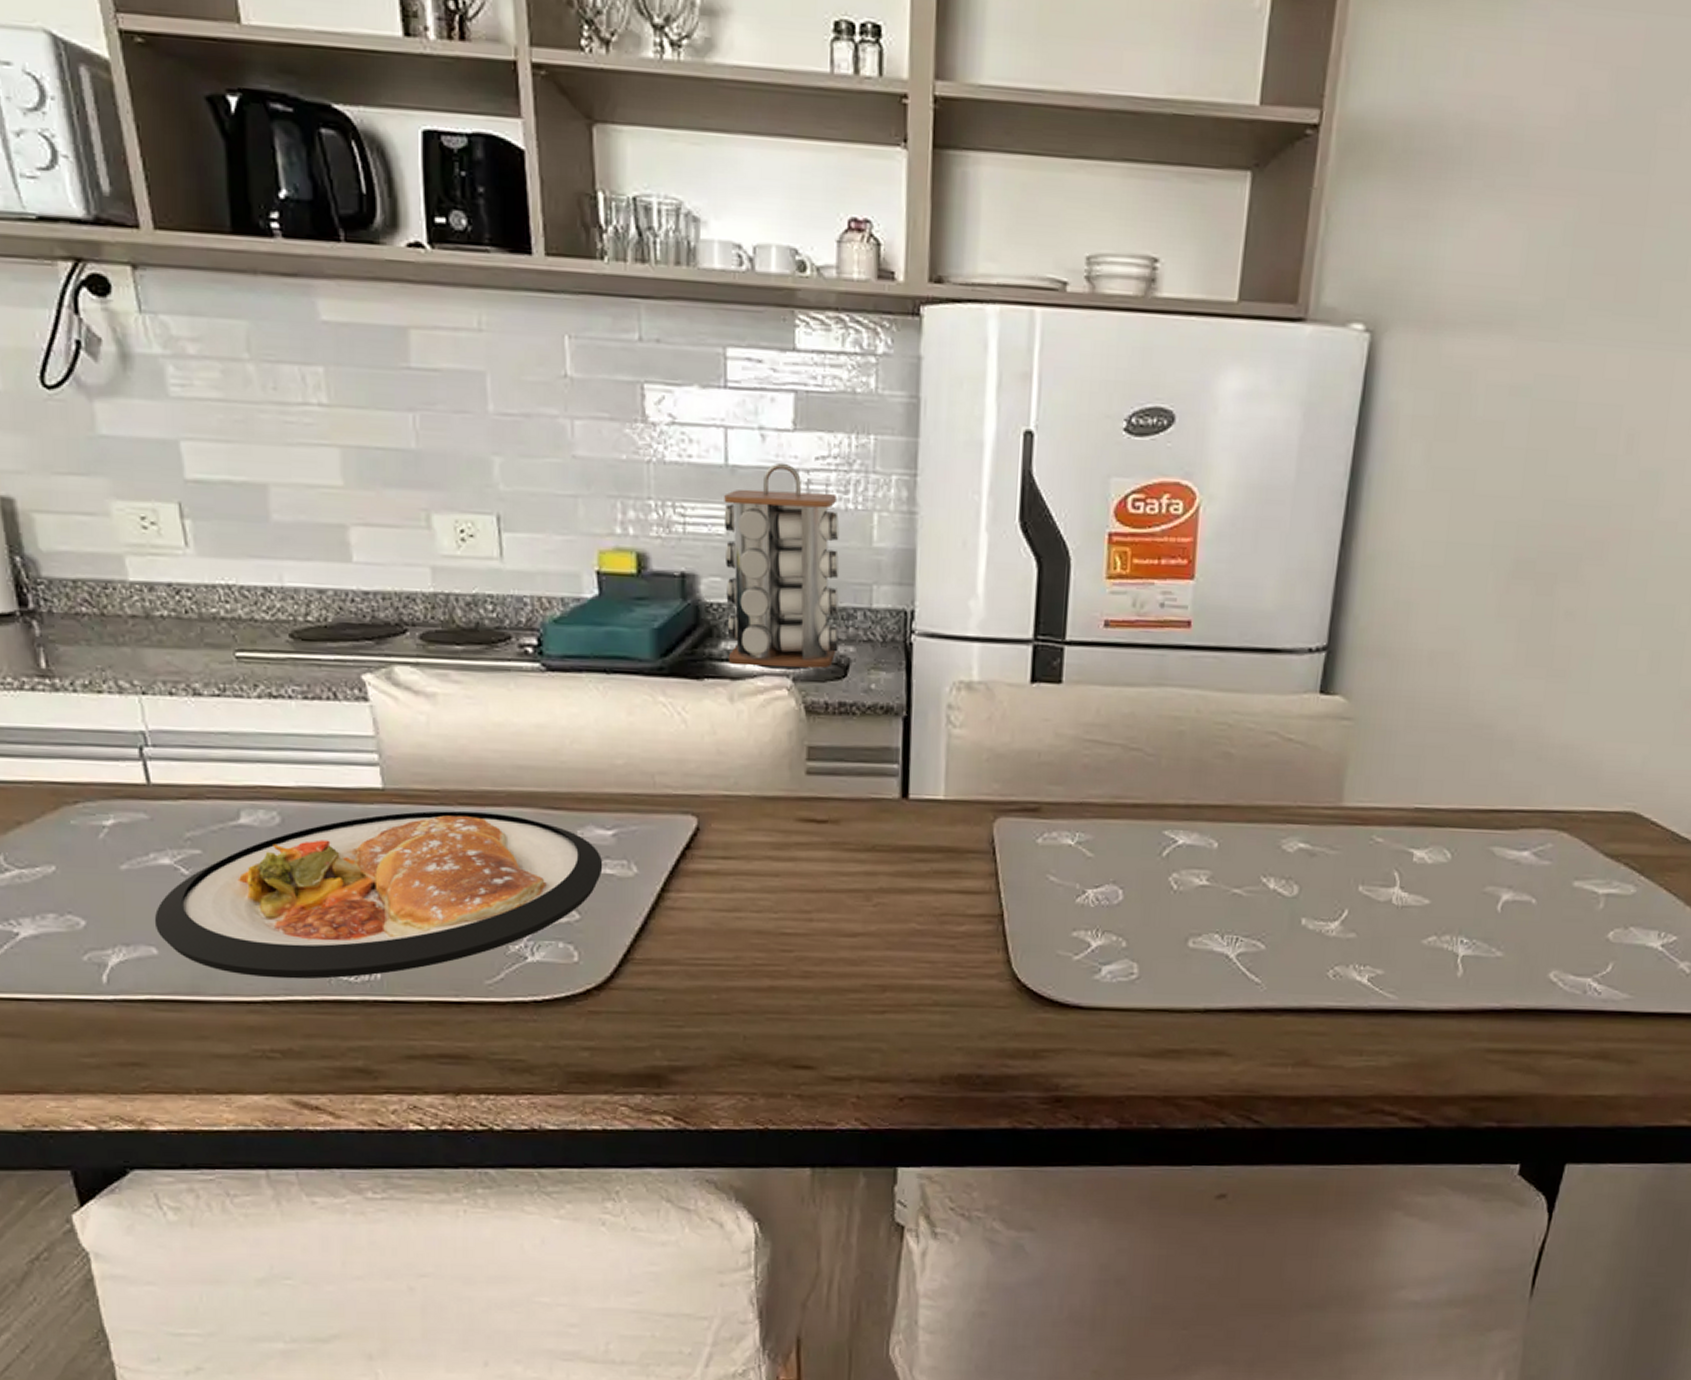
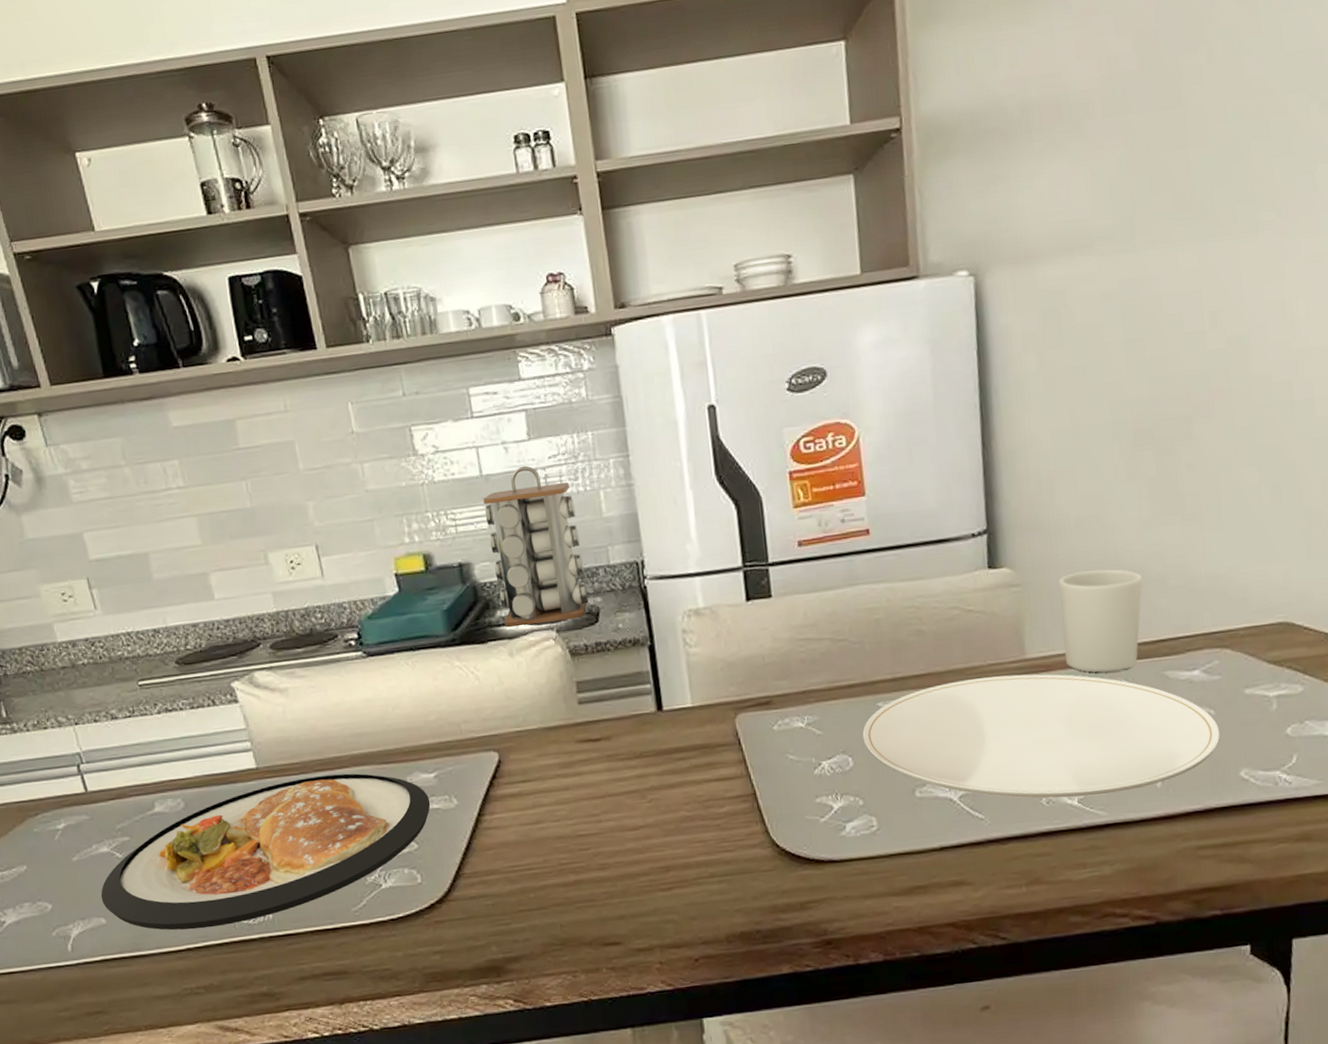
plate: none [1139,819,1538,976] -> present [862,674,1220,798]
mug: none [1385,714,1490,838] -> present [1058,569,1143,673]

